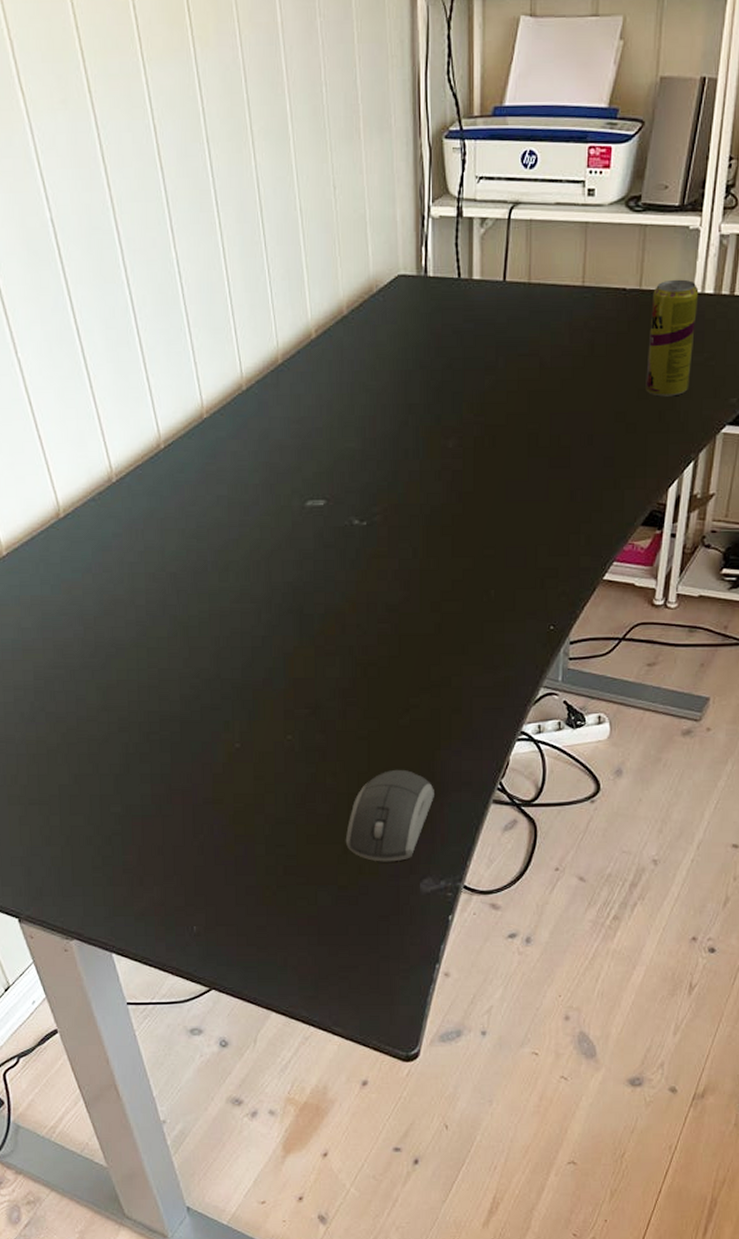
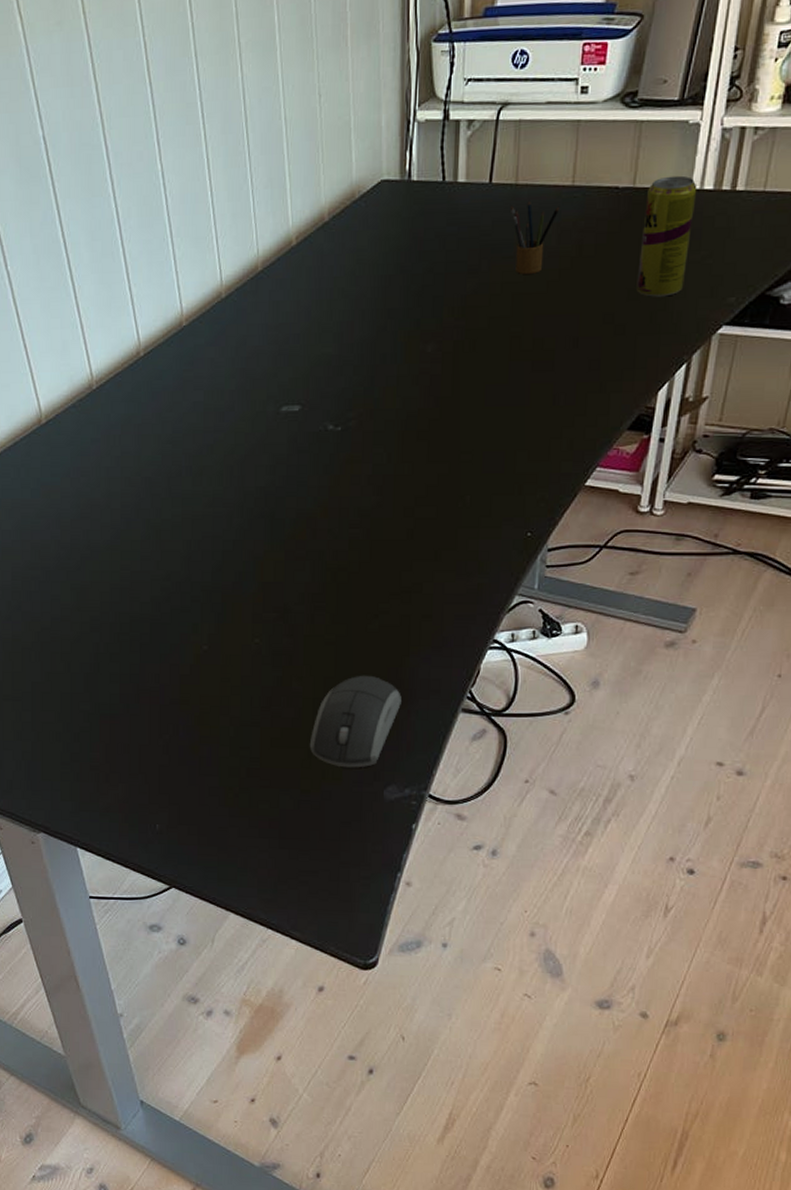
pencil box: none [523,299,572,372] -> present [509,200,560,274]

